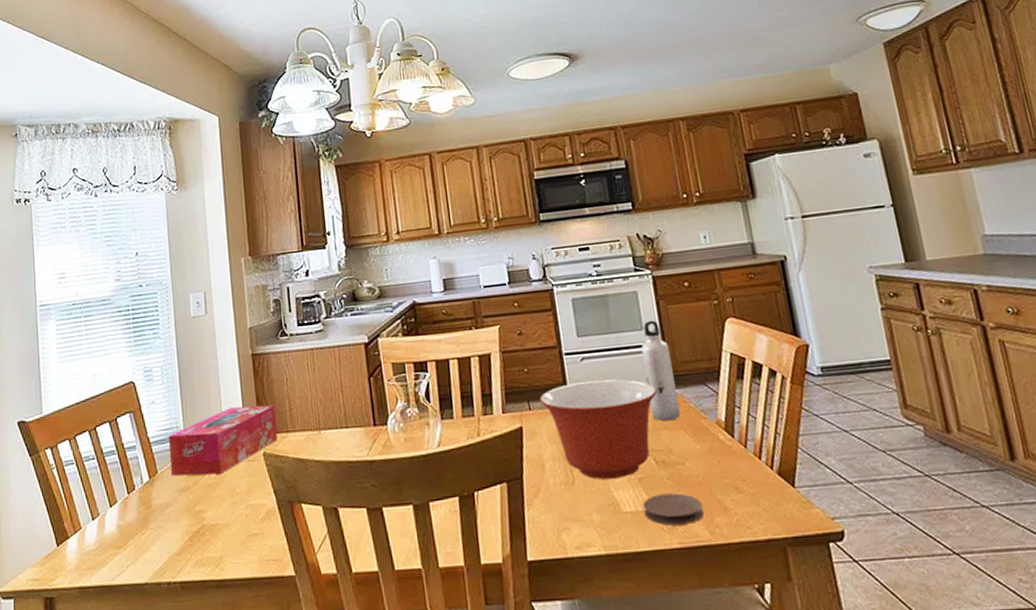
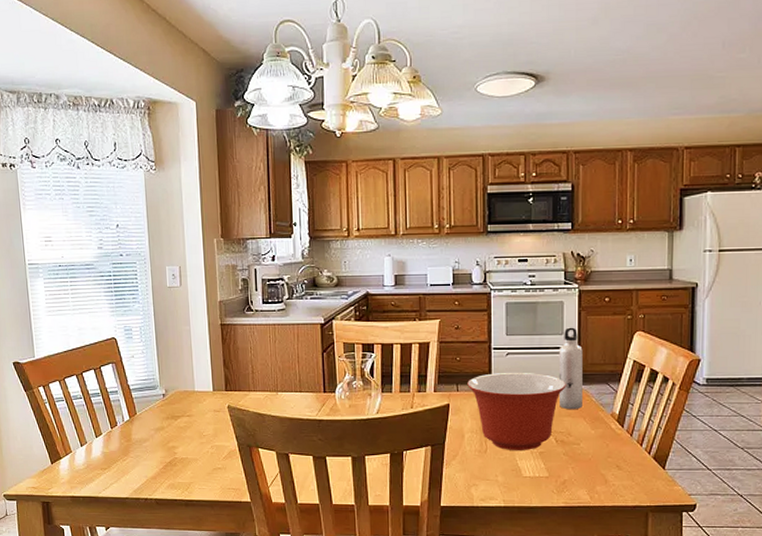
tissue box: present [168,404,278,476] -> none [145,367,241,419]
coaster: present [642,493,704,526] -> none [540,465,588,489]

